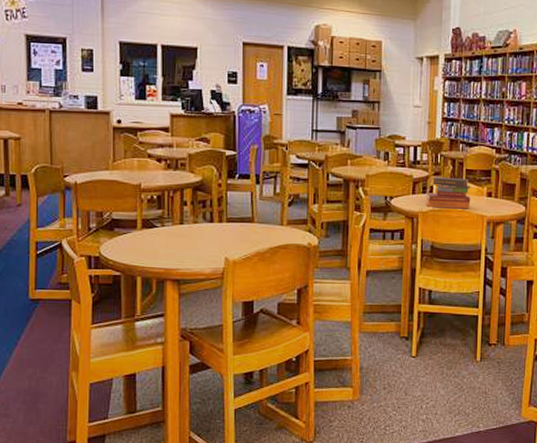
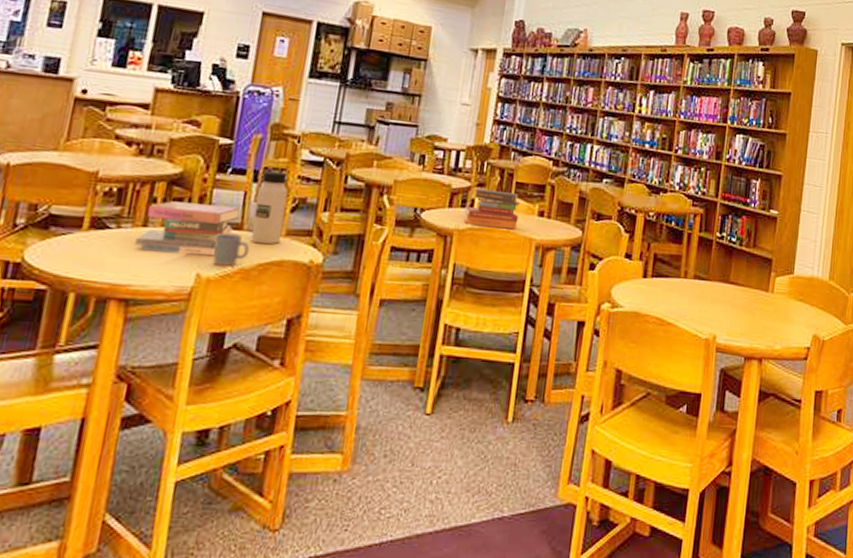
books: none [177,203,250,244] -> present [135,201,240,257]
mug: none [234,225,262,251] -> present [212,232,250,267]
water bottle: none [260,174,284,233] -> present [250,170,288,245]

